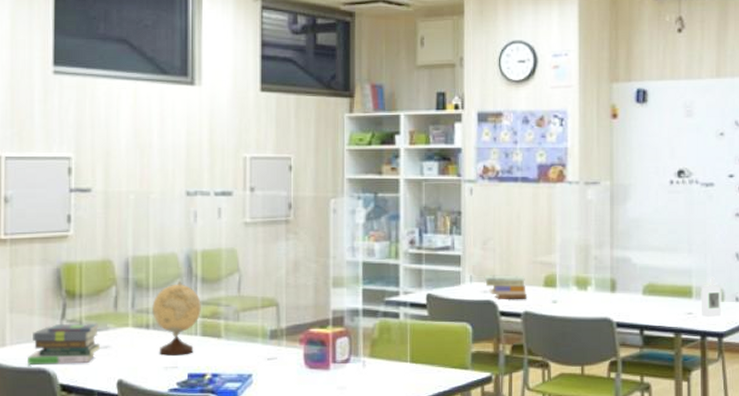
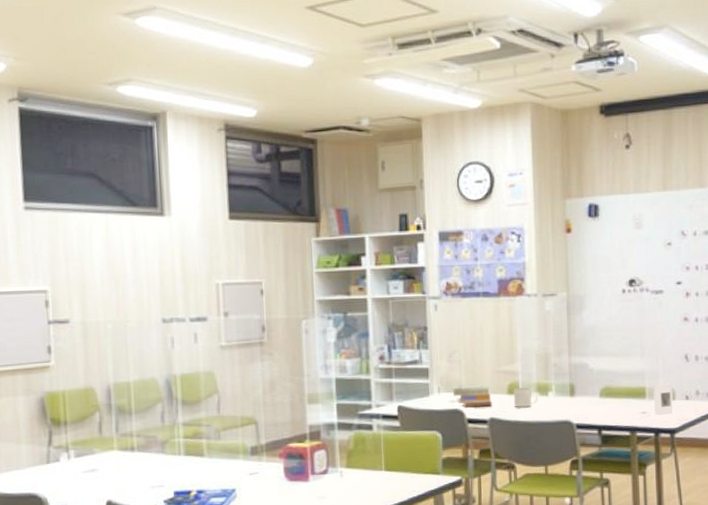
books: present [28,323,101,365] -> none [18,448,89,491]
globe: present [152,280,201,356] -> none [136,403,183,476]
mug: none [551,280,576,301] -> present [514,387,538,407]

